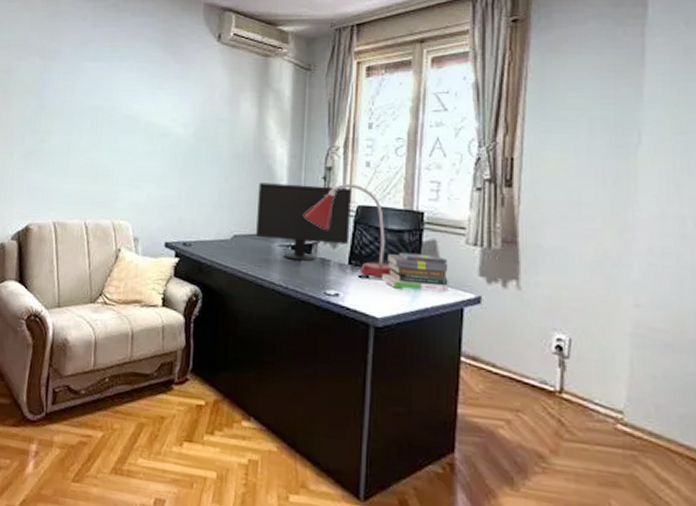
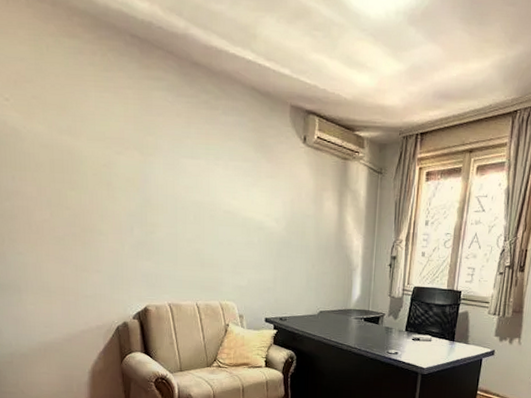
computer monitor: present [256,182,351,262] -> none [337,269,410,330]
desk lamp: present [302,183,392,278] -> none [373,269,436,340]
books: present [381,252,448,293] -> none [428,321,475,349]

